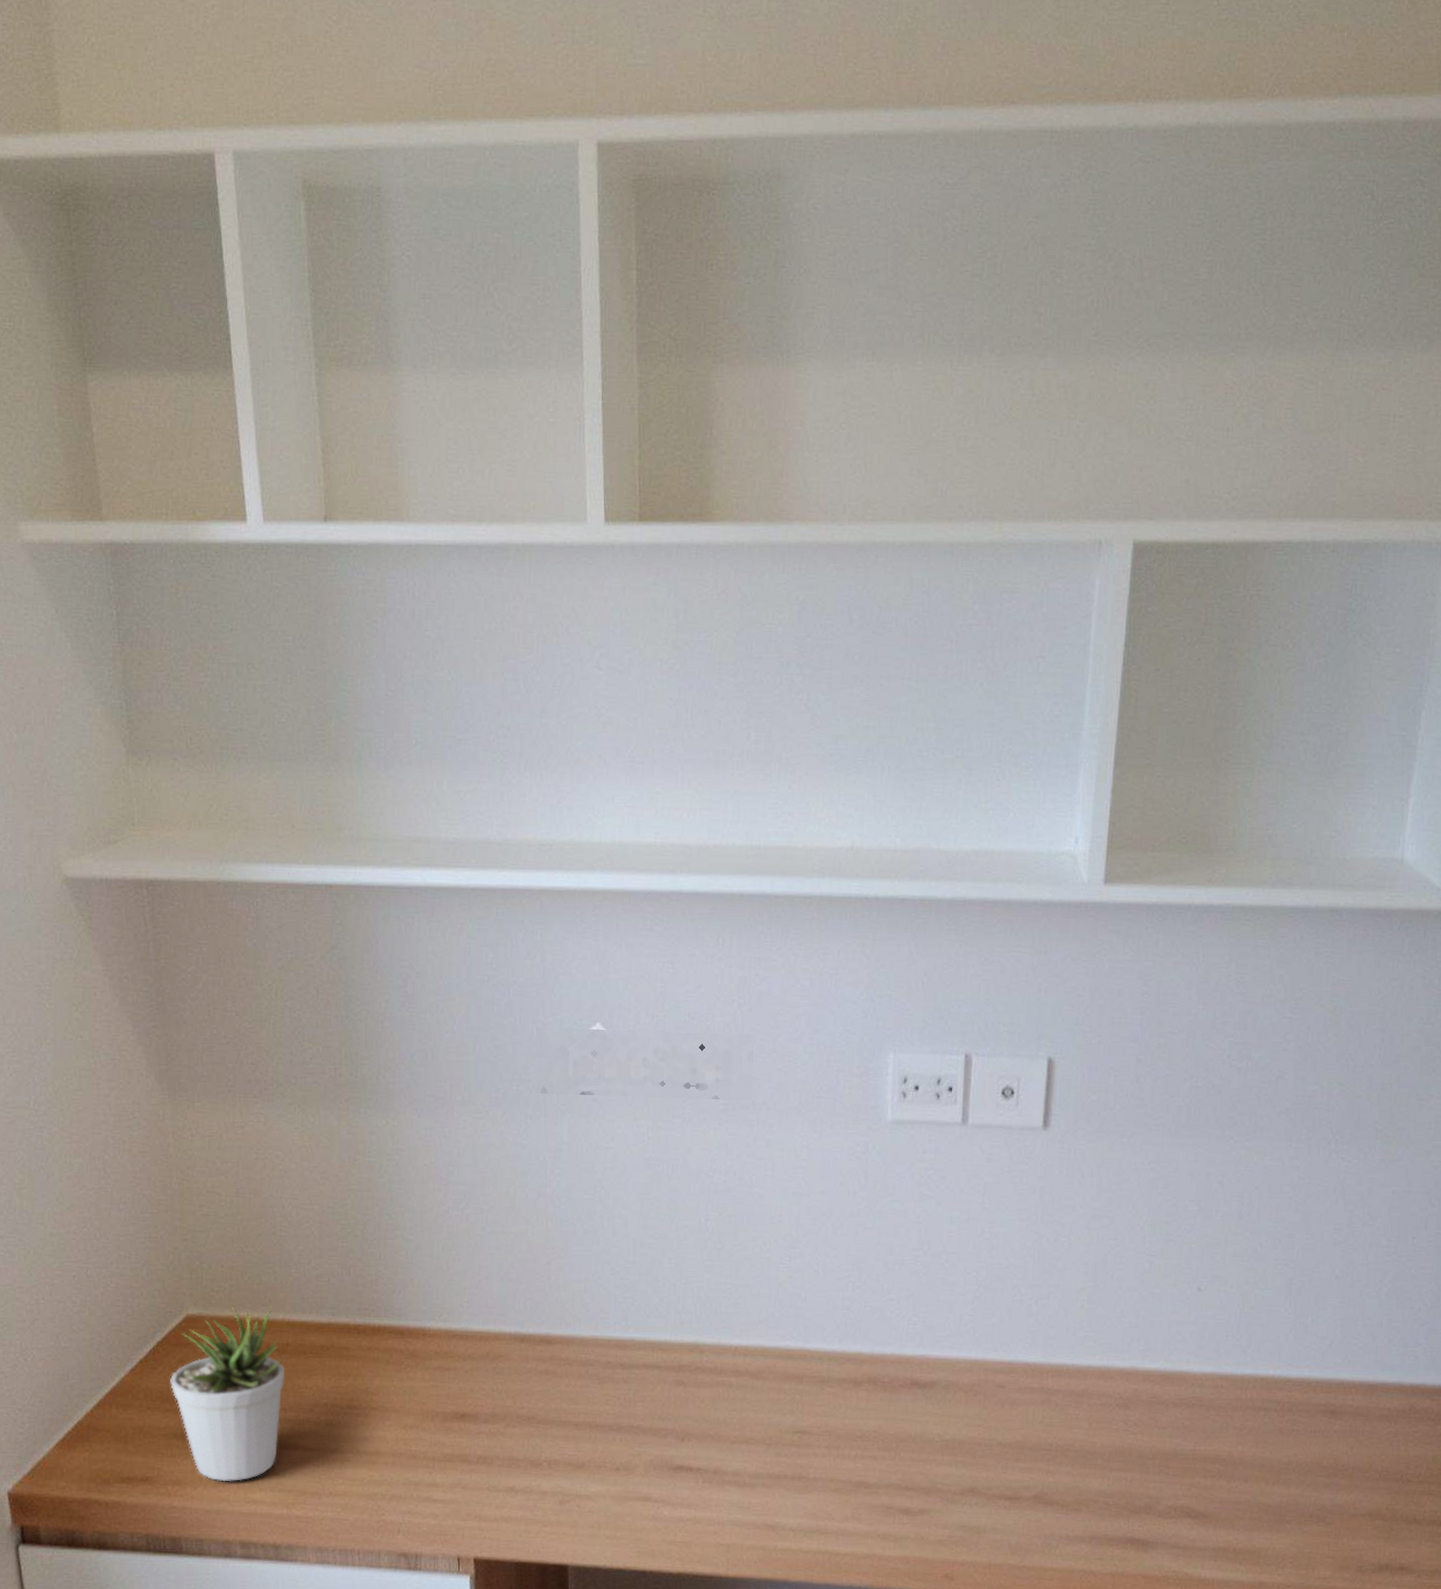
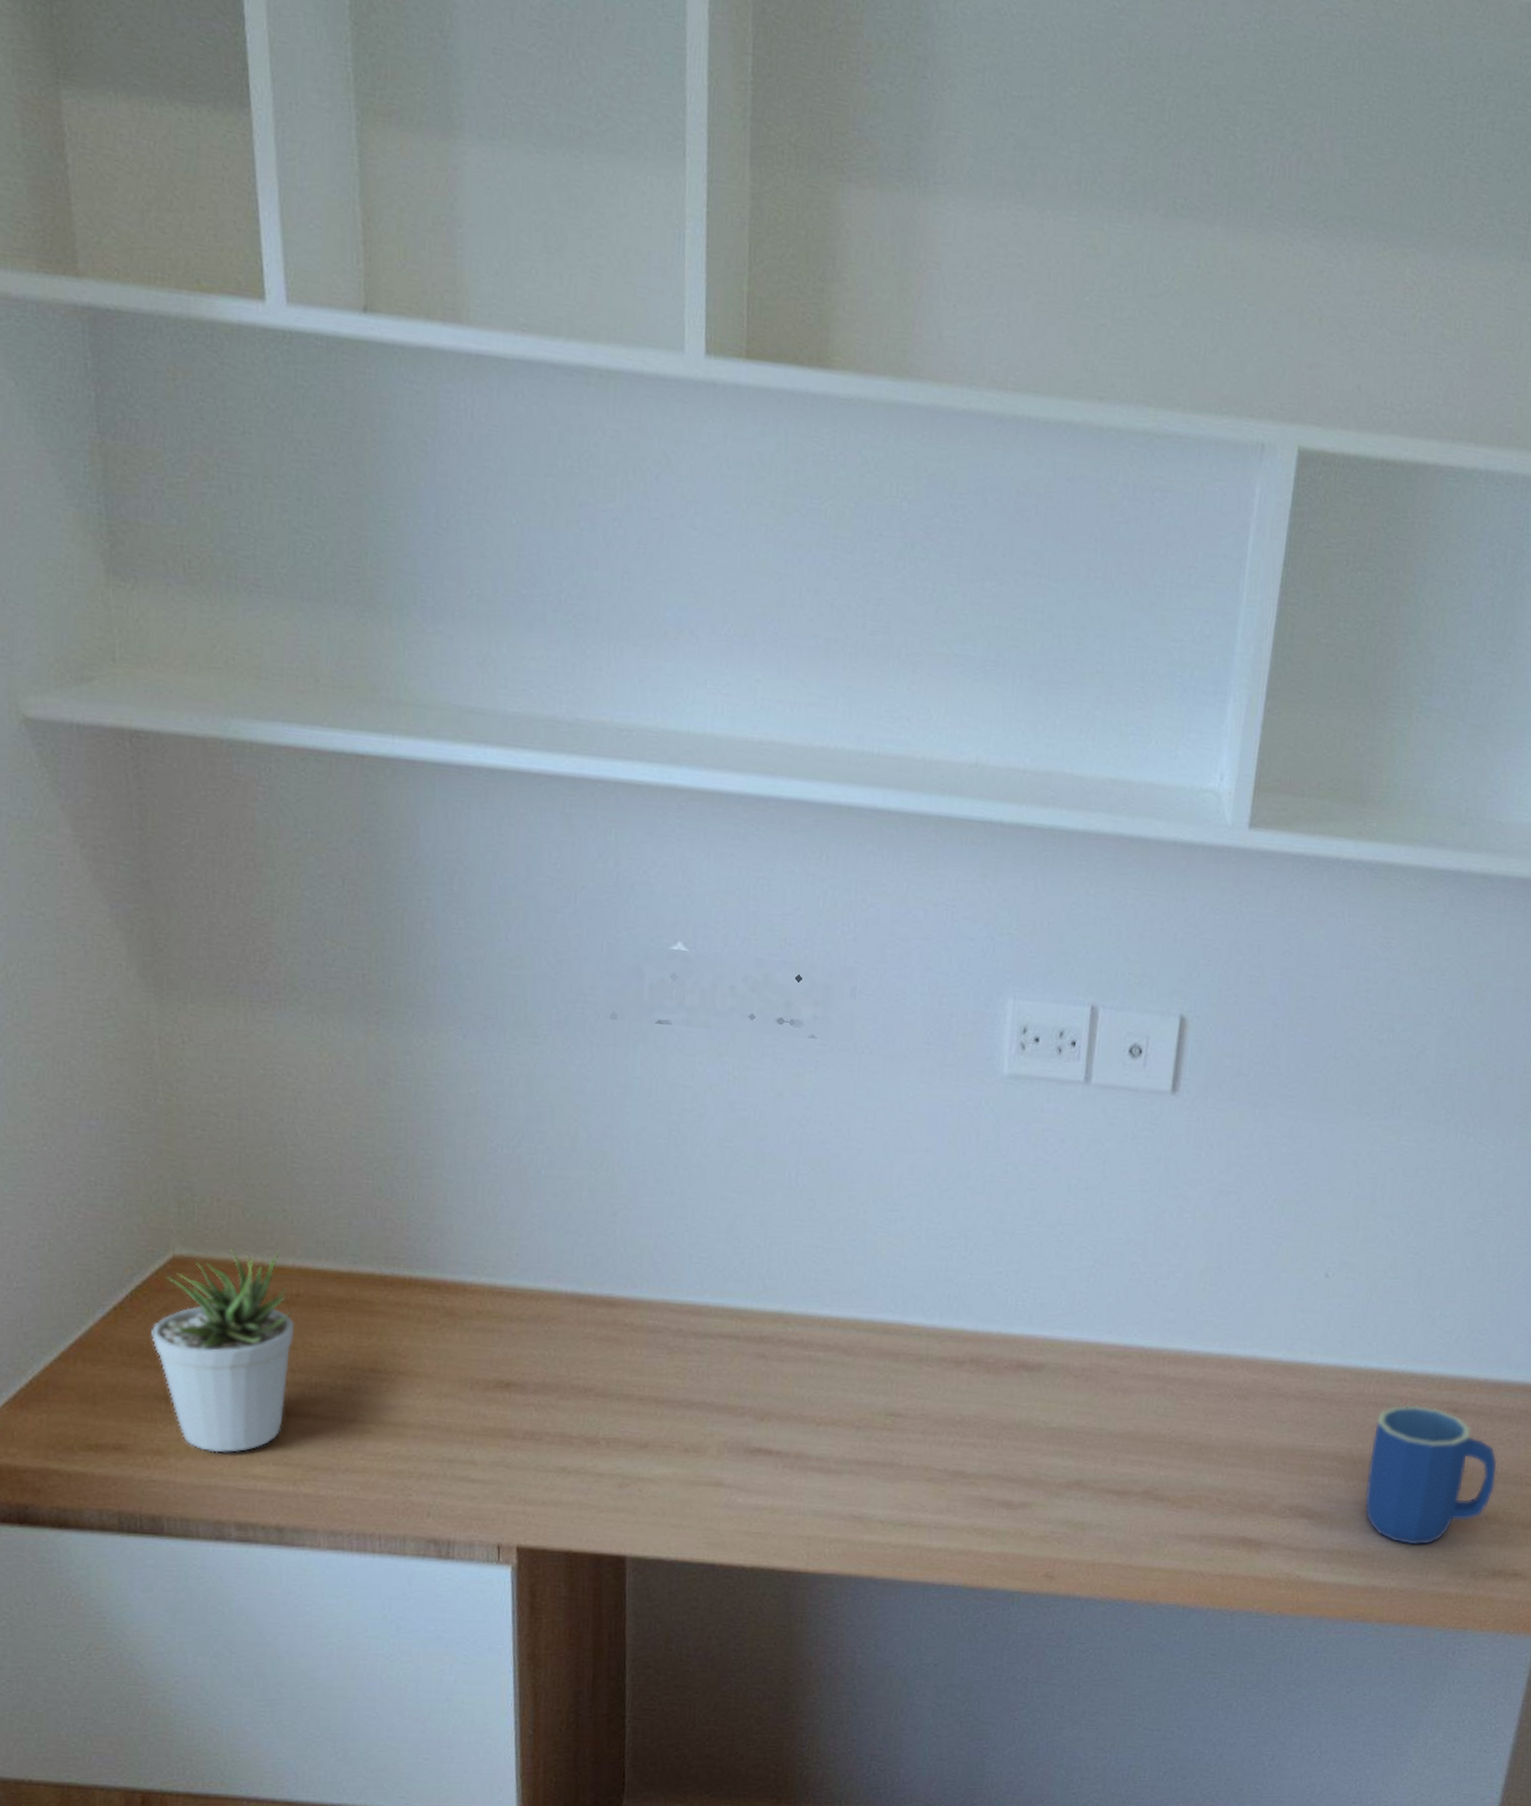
mug: none [1247,1407,1378,1542] -> present [1364,1404,1498,1546]

